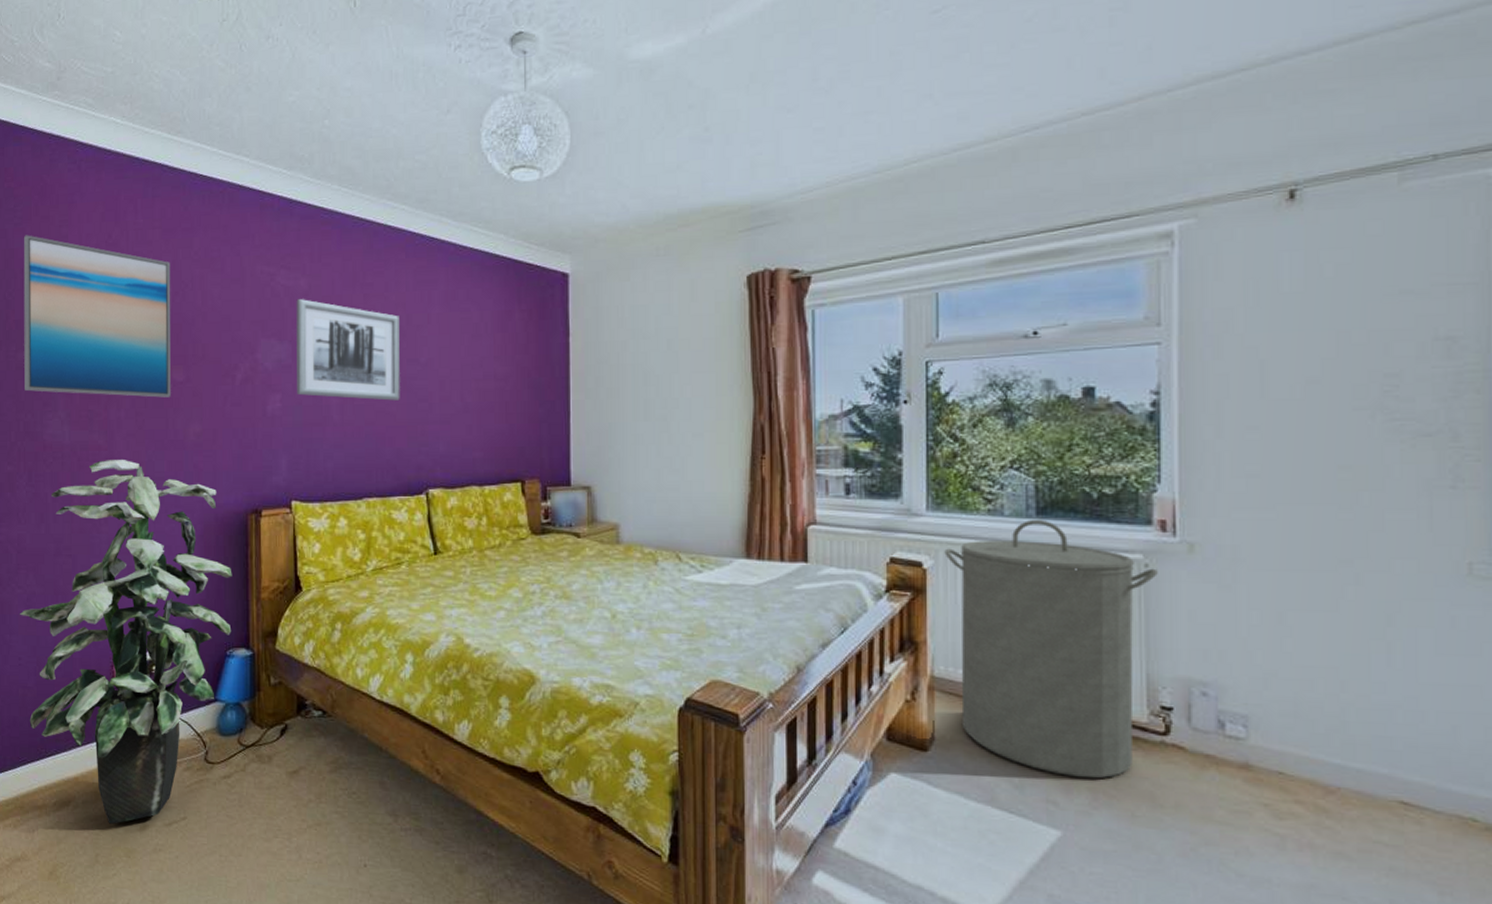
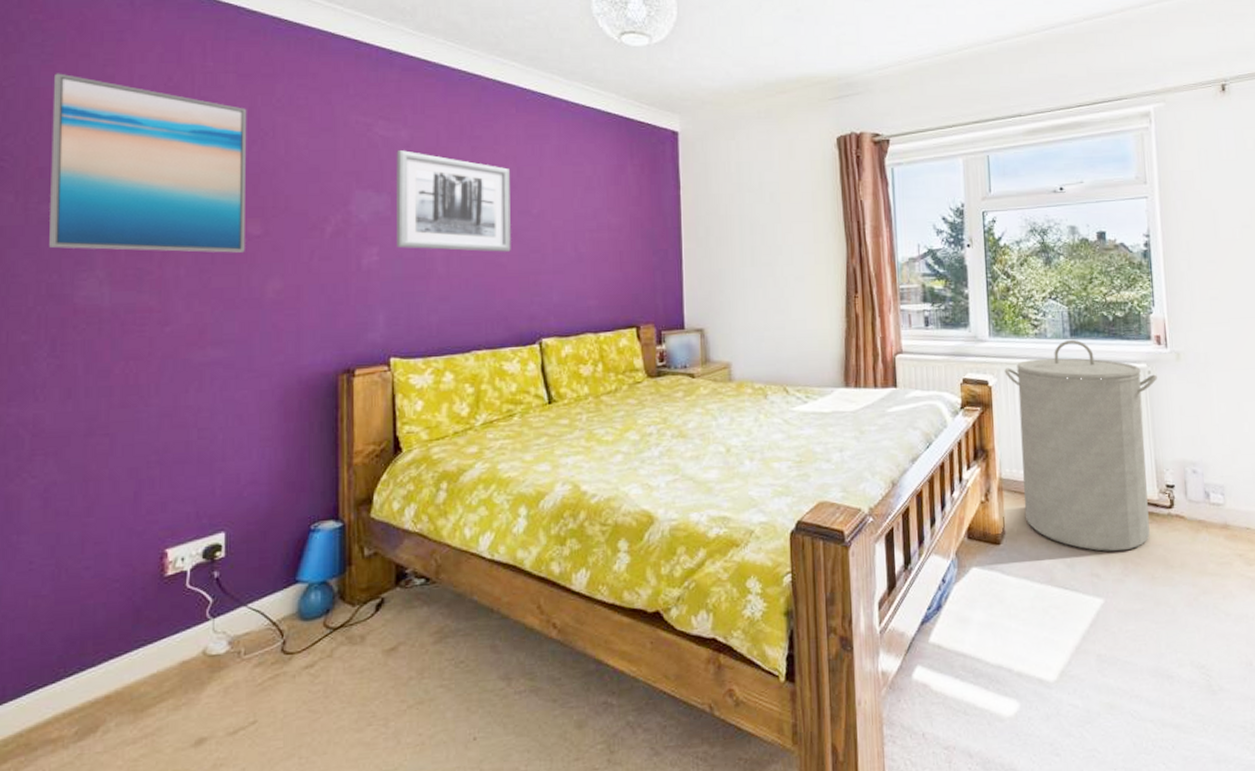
indoor plant: present [19,460,232,824] -> none [32,322,319,745]

